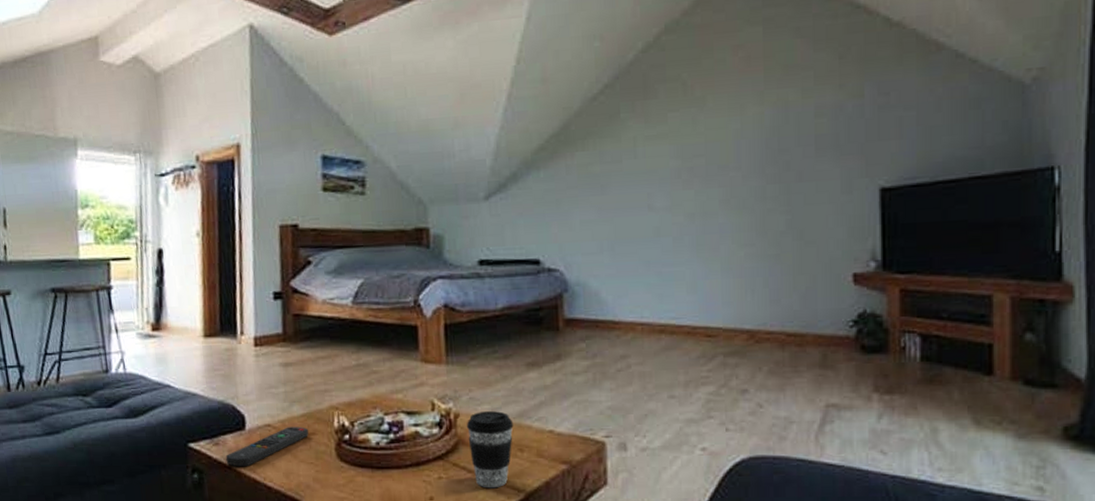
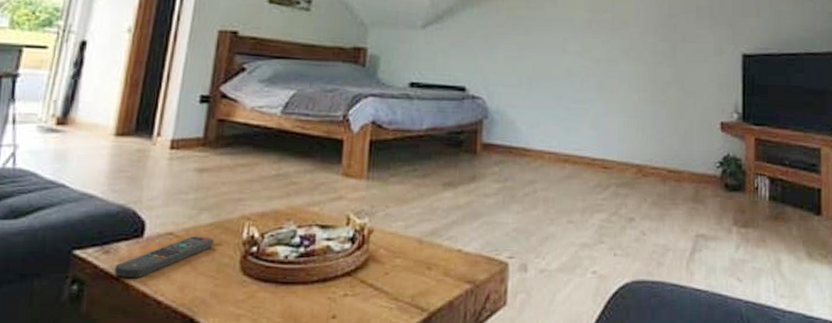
coffee cup: present [466,411,514,489] -> none [378,228,425,307]

